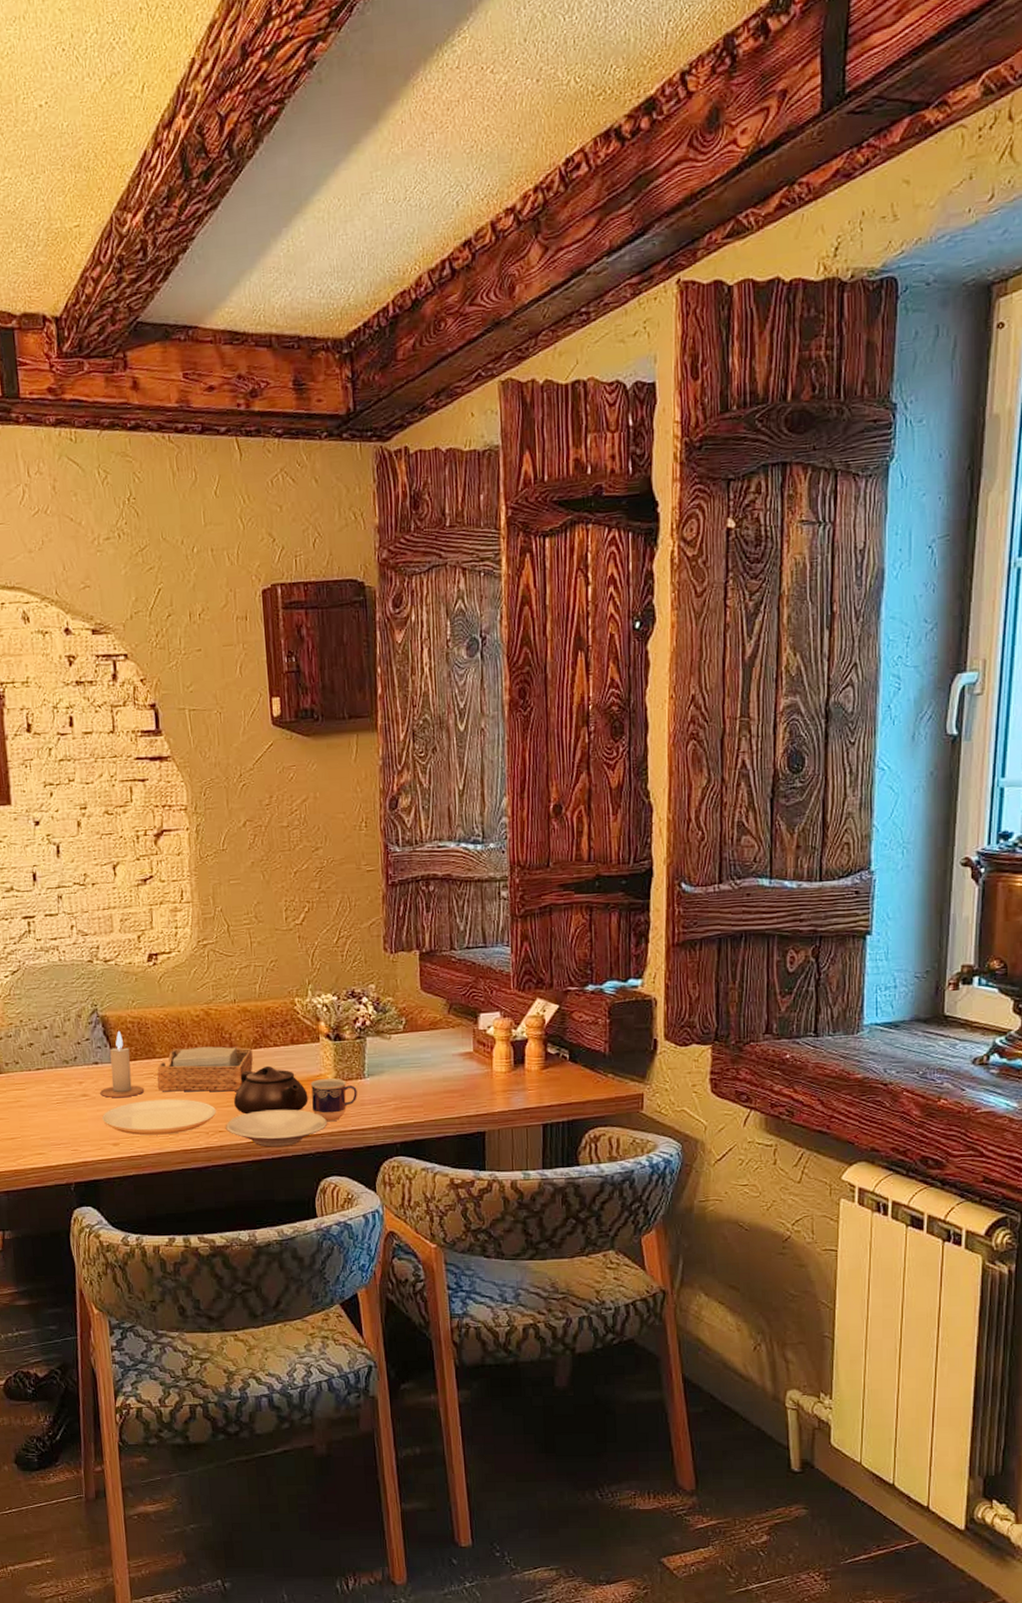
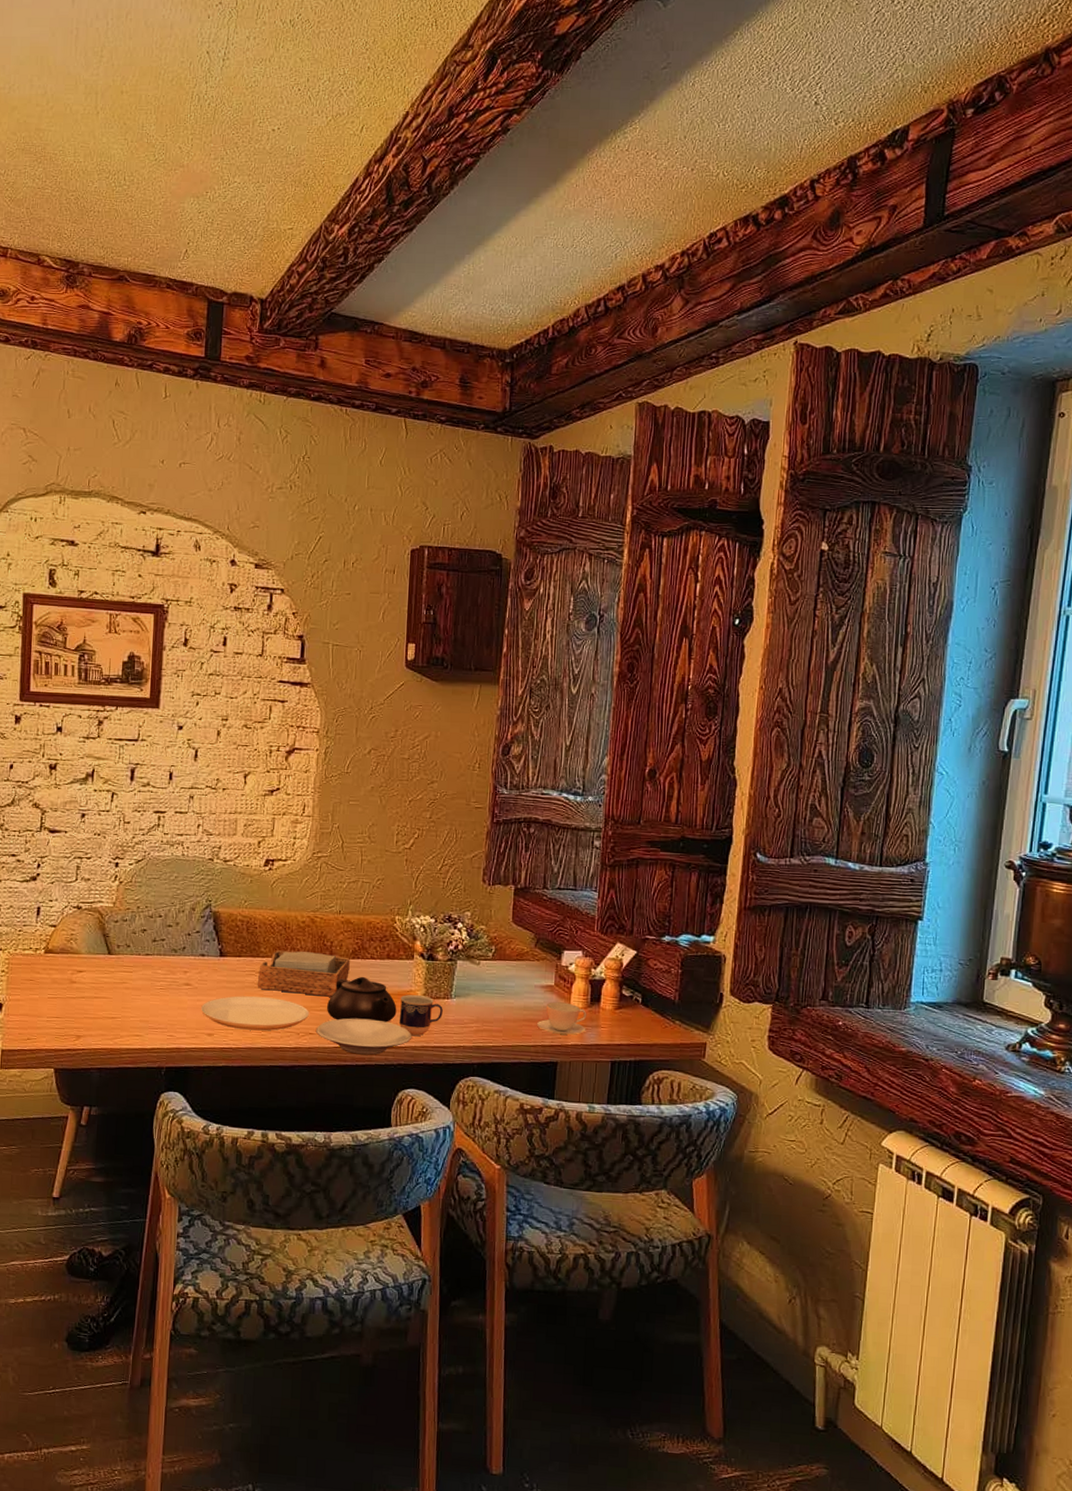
candle: present [100,1030,145,1098] -> none [202,927,245,991]
teacup: none [458,1068,513,1102] -> present [536,1002,587,1035]

